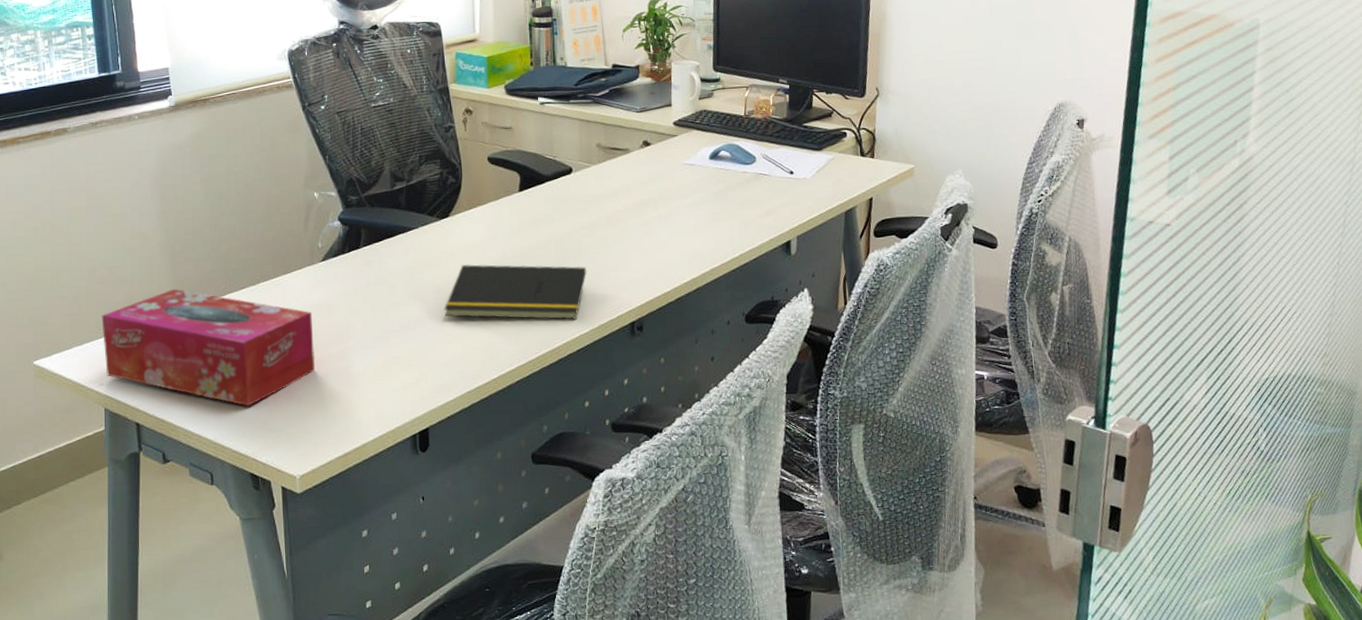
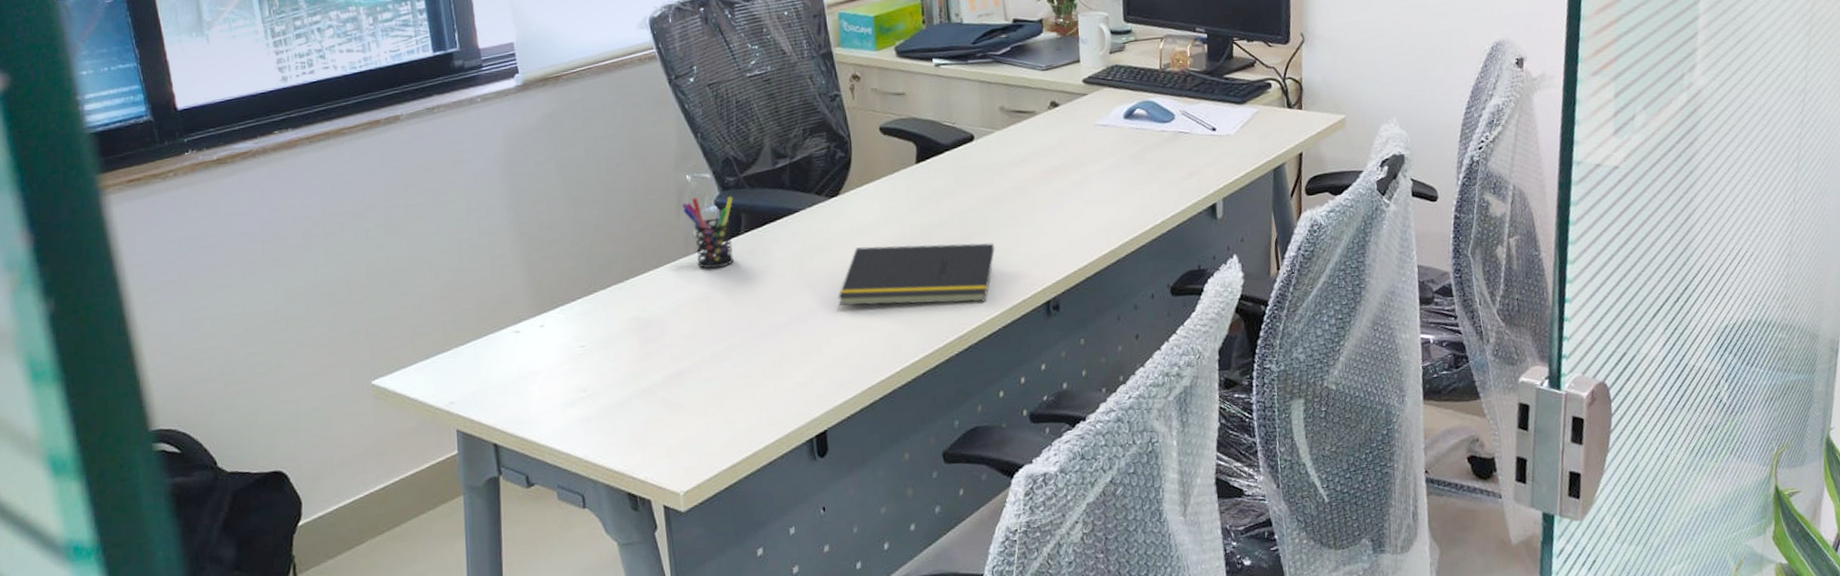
tissue box: present [101,288,315,406] -> none [448,290,696,418]
pen holder: none [309,213,355,278] -> present [681,196,735,269]

